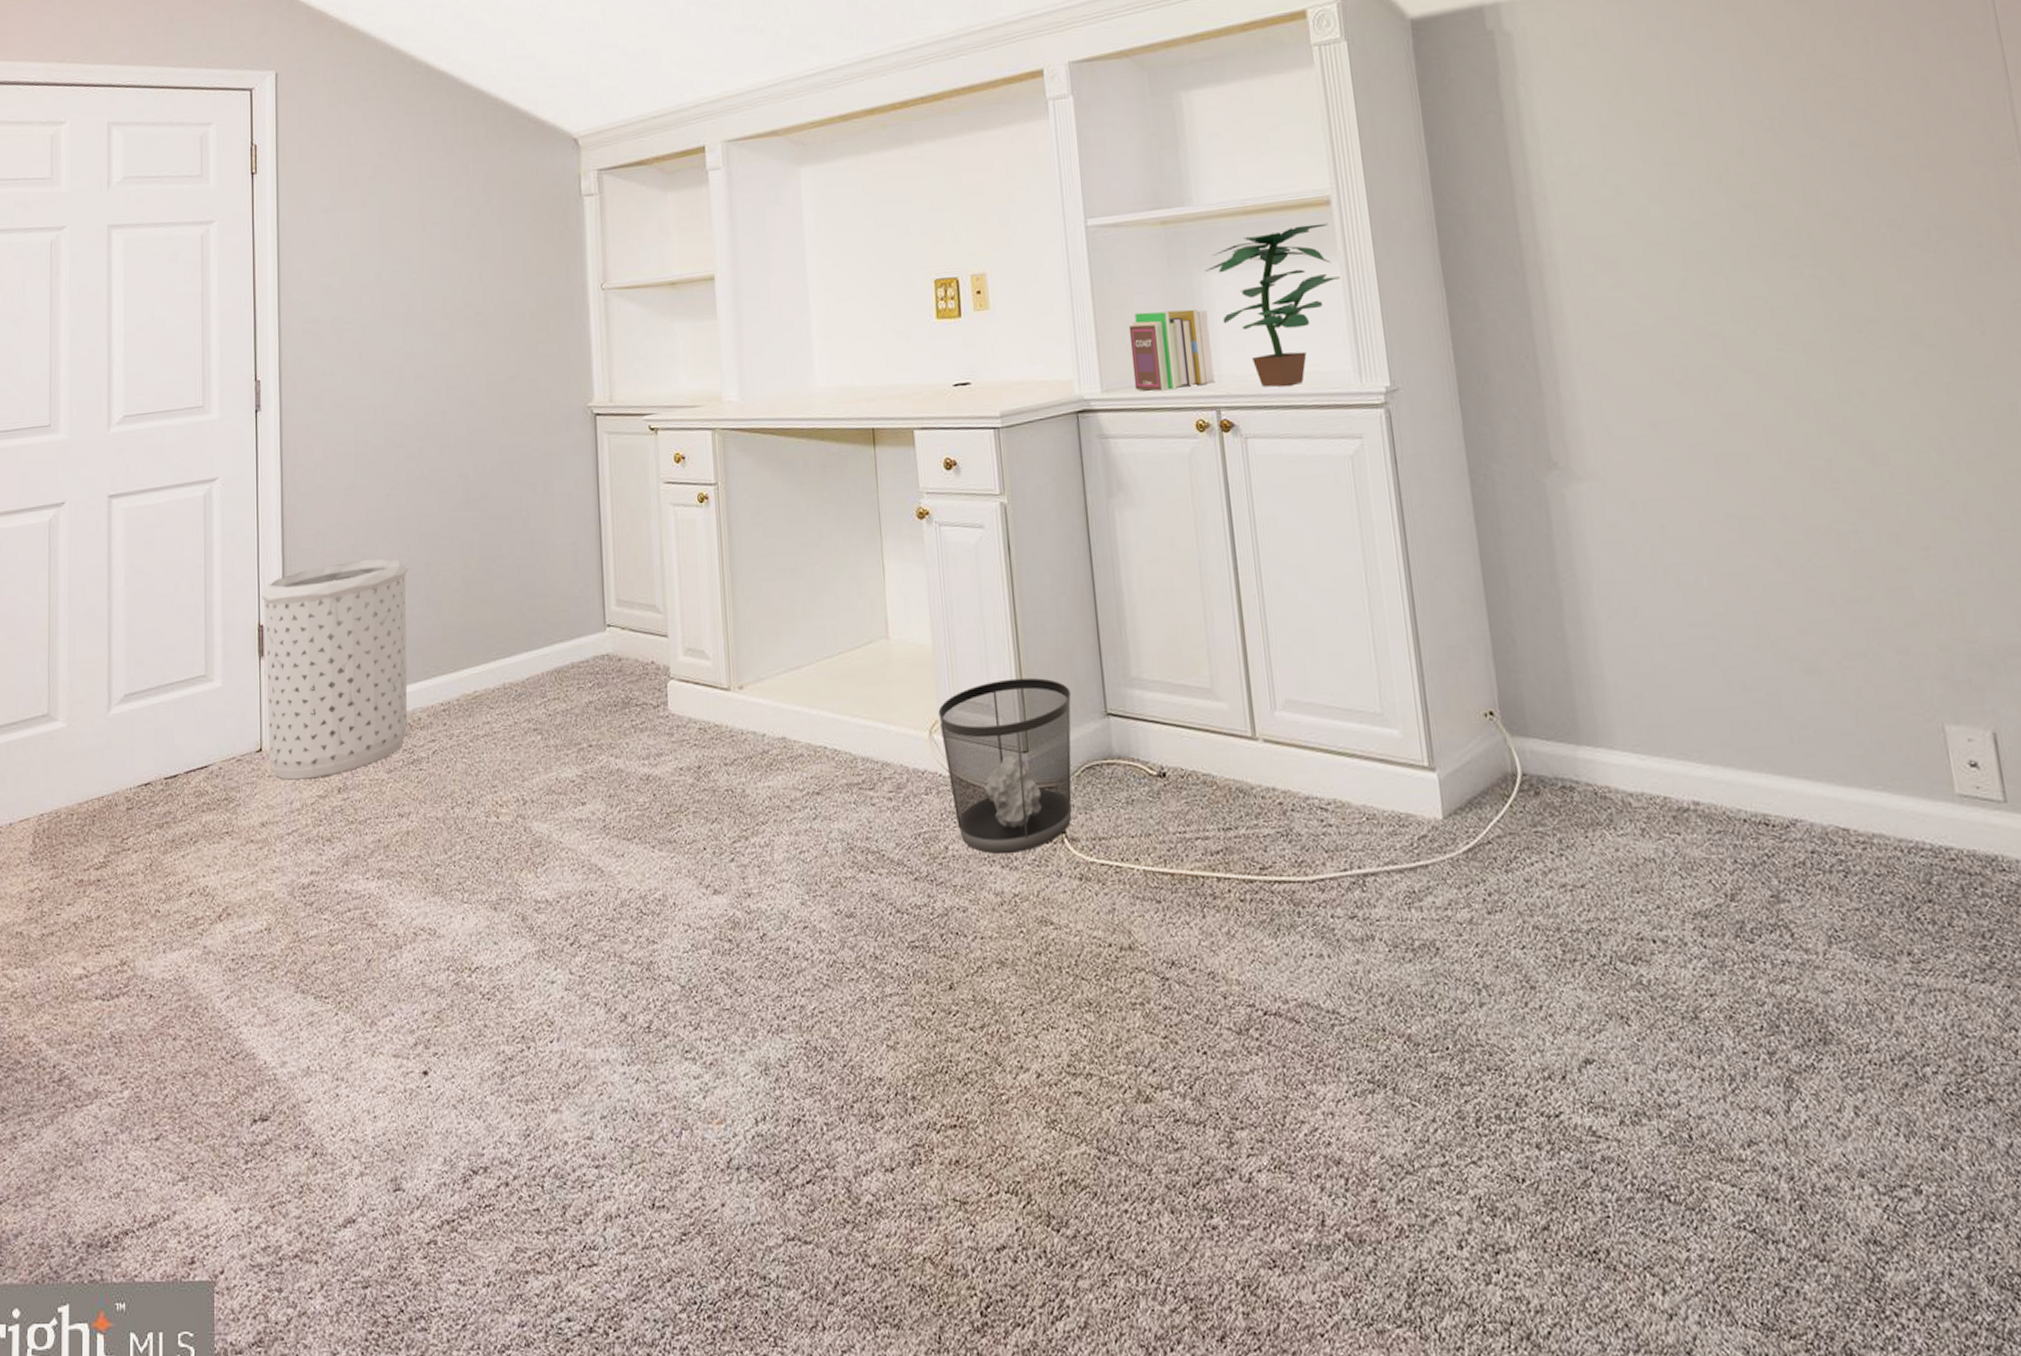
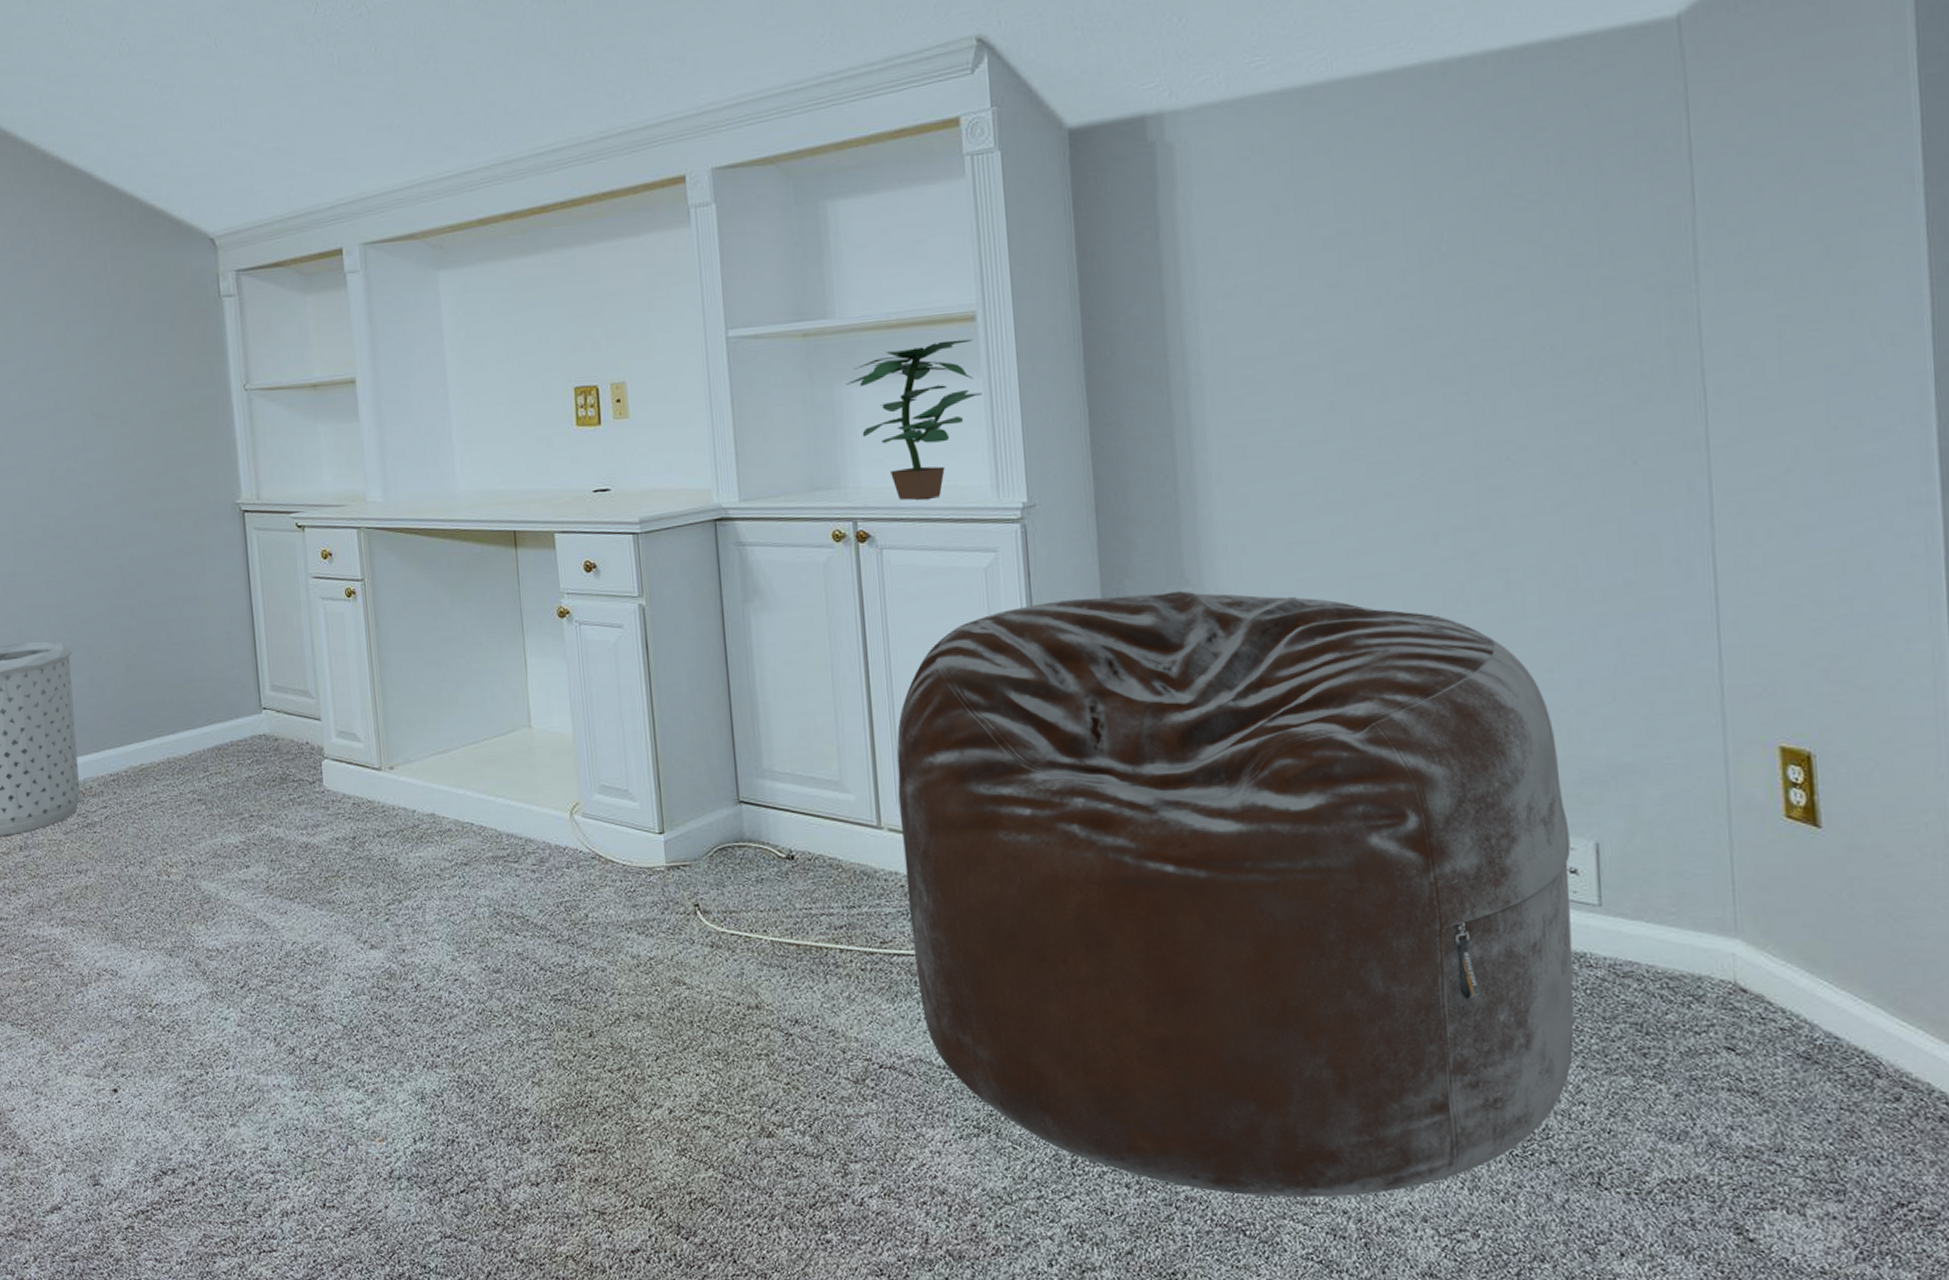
waste bin: present [938,677,1072,854] -> none [579,766,706,922]
books: present [1128,309,1215,391] -> none [767,422,852,502]
bean bag chair: none [1269,474,1997,1154] -> present [897,591,1574,1198]

